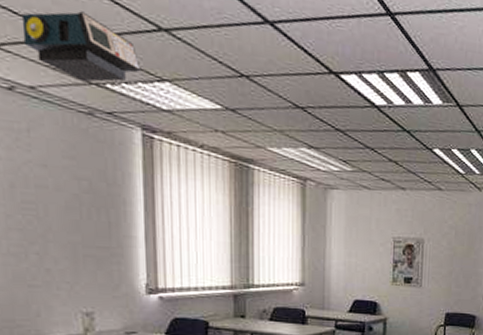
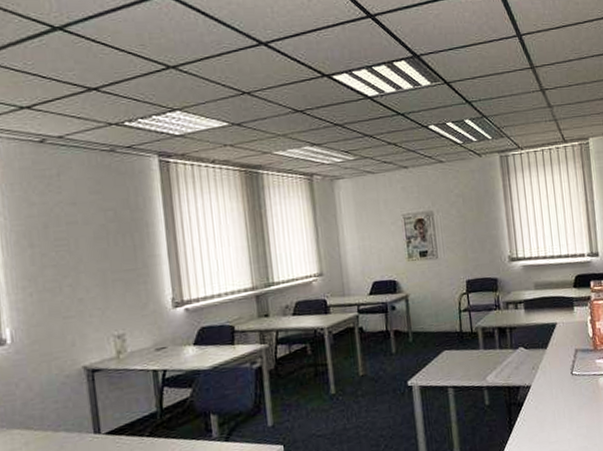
projector: present [21,11,141,83] -> none [49,65,154,124]

